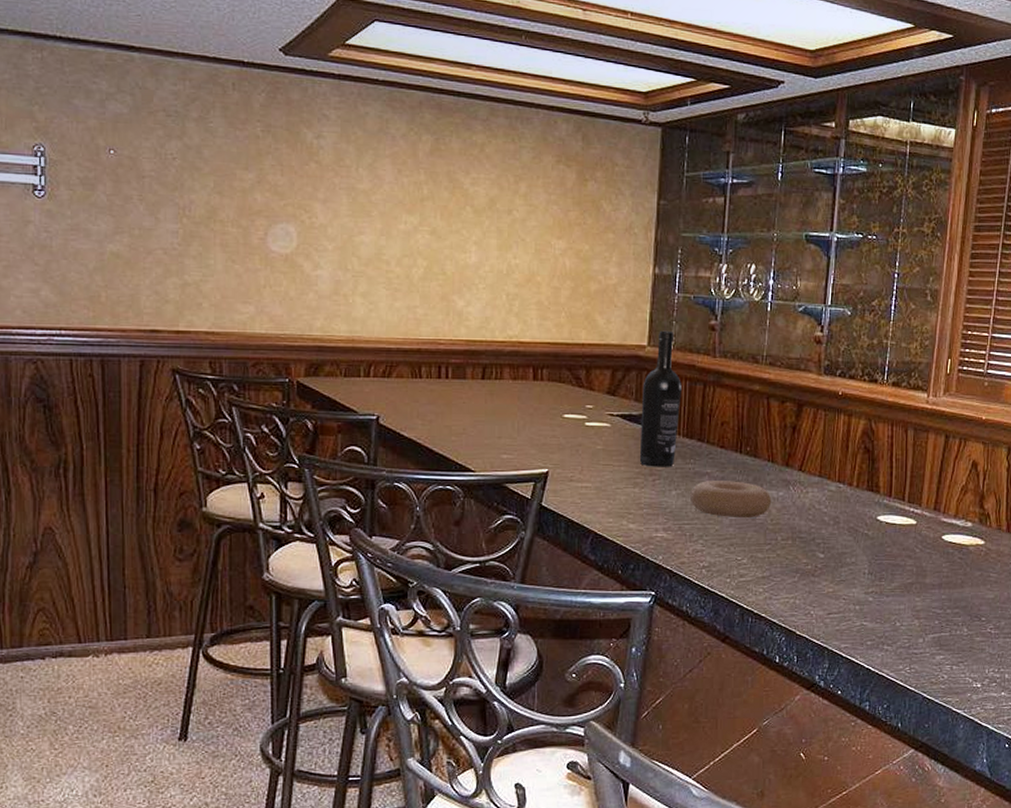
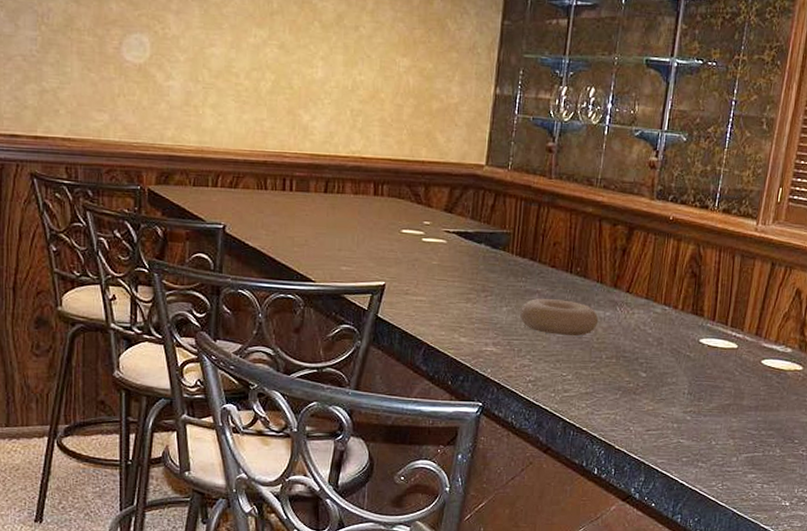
wine bottle: present [639,330,682,467] -> none [472,150,517,285]

